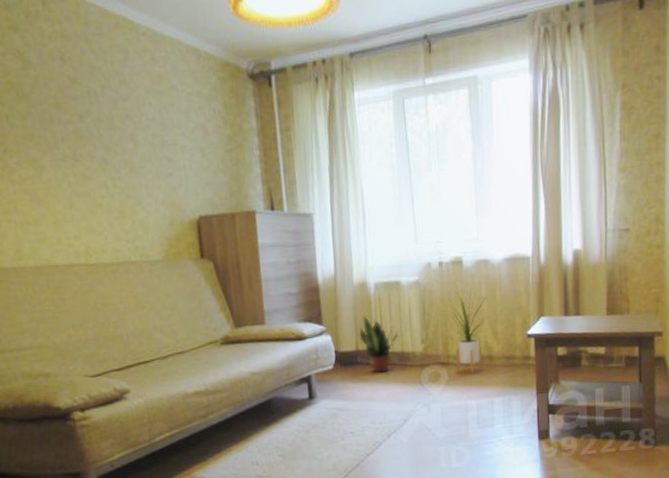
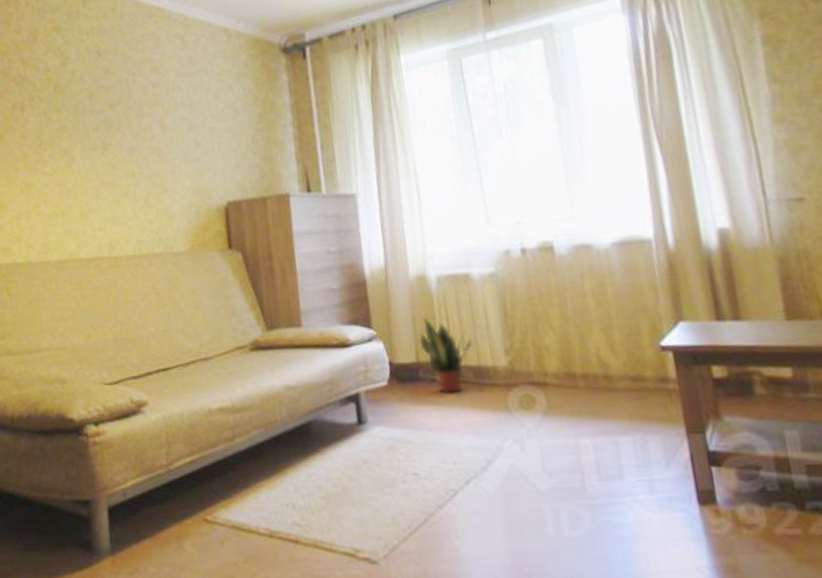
house plant: present [446,290,486,375] -> none [535,284,597,401]

